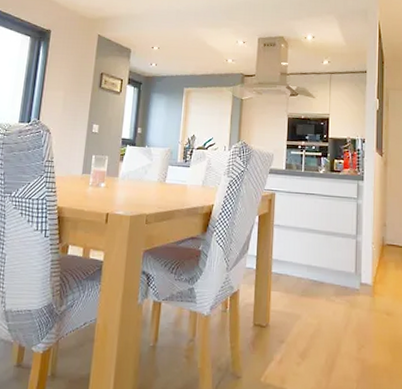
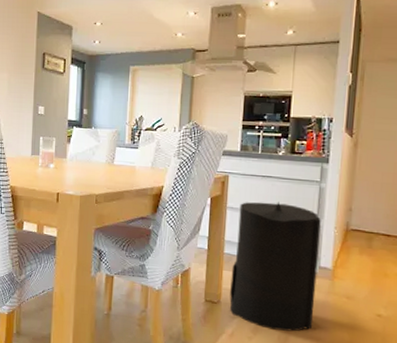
trash can: none [278,219,360,354] -> present [230,202,321,332]

